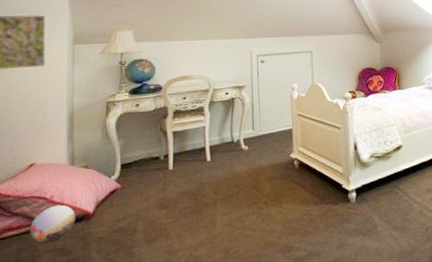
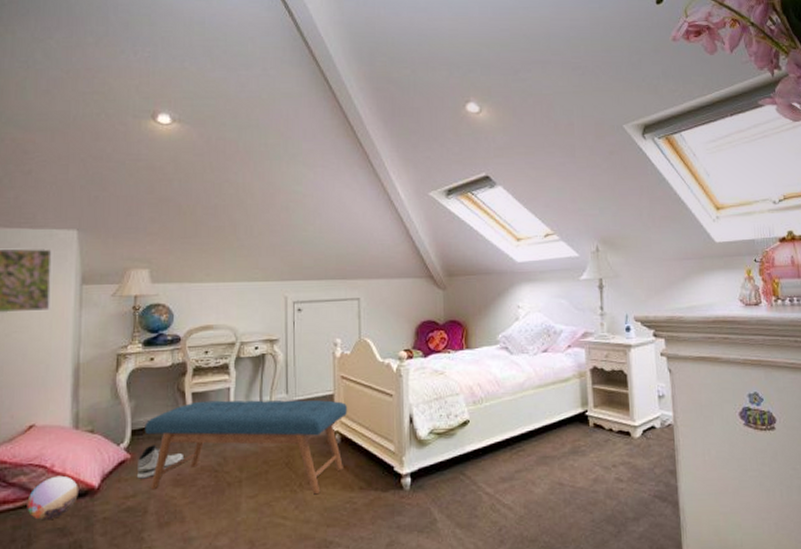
sneaker: none [126,175,168,204] -> present [136,445,185,479]
bench: none [132,133,304,213] -> present [144,400,348,495]

